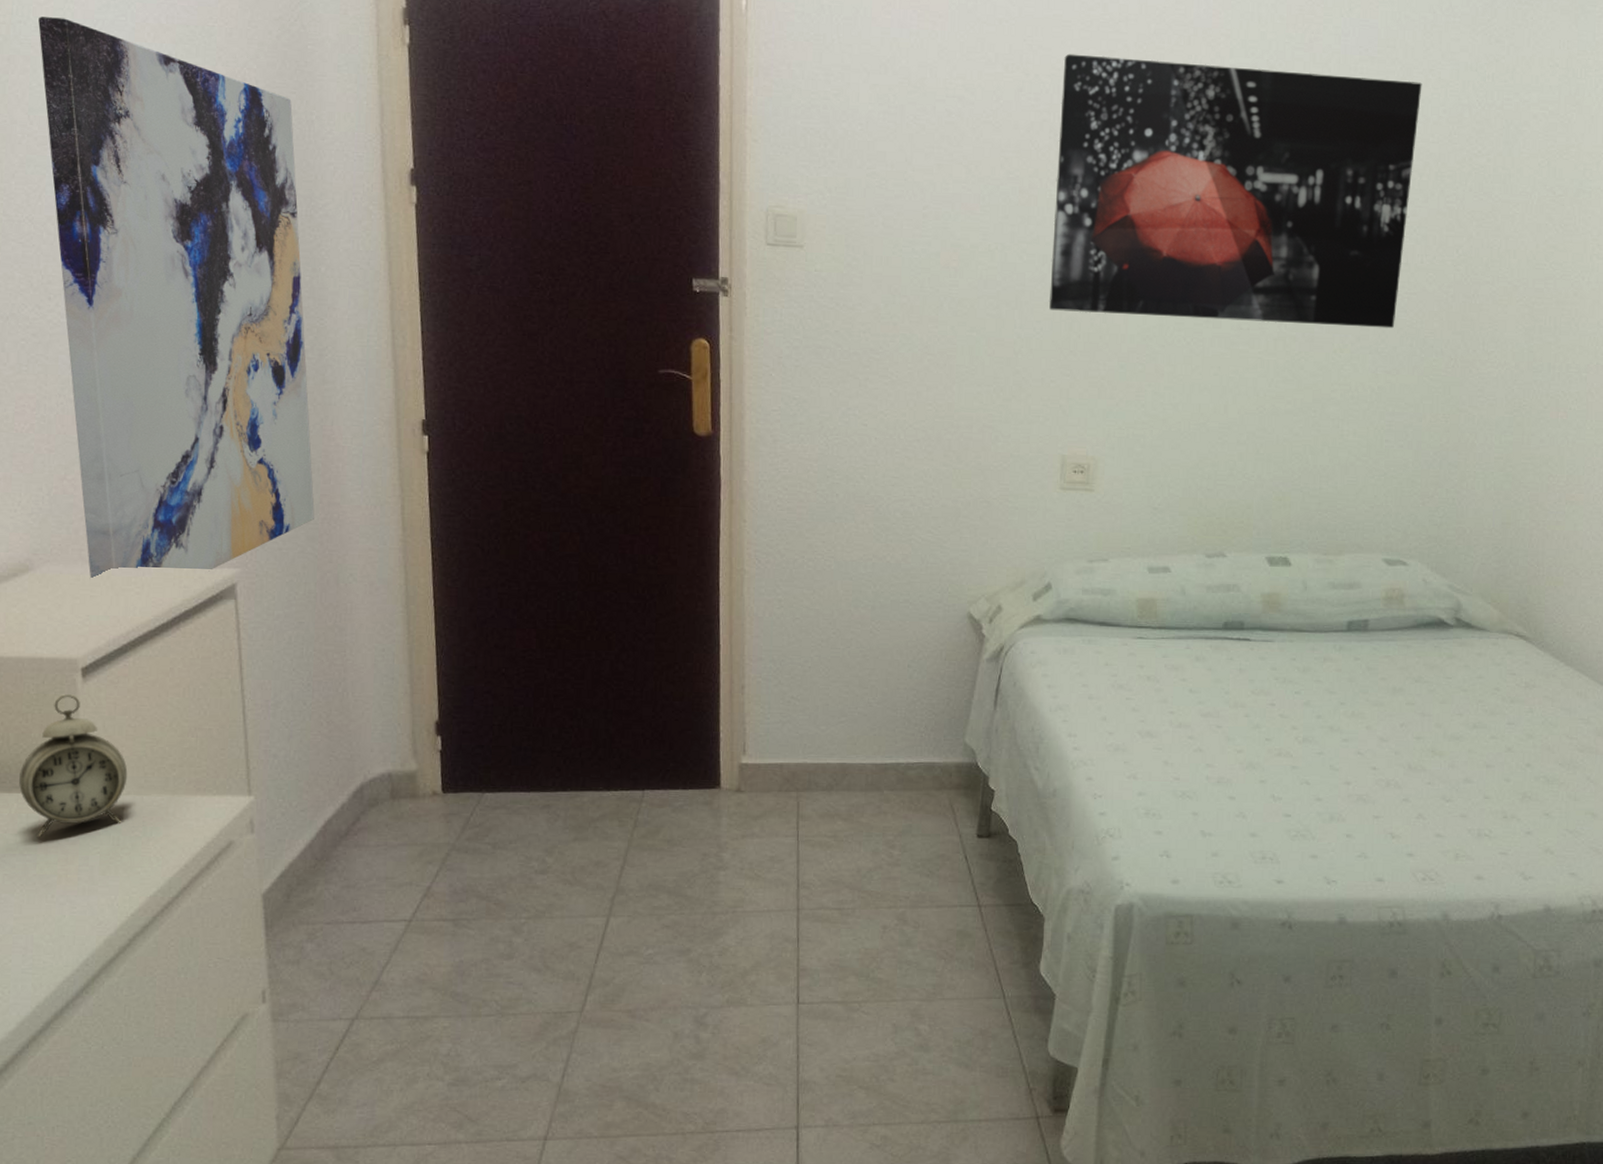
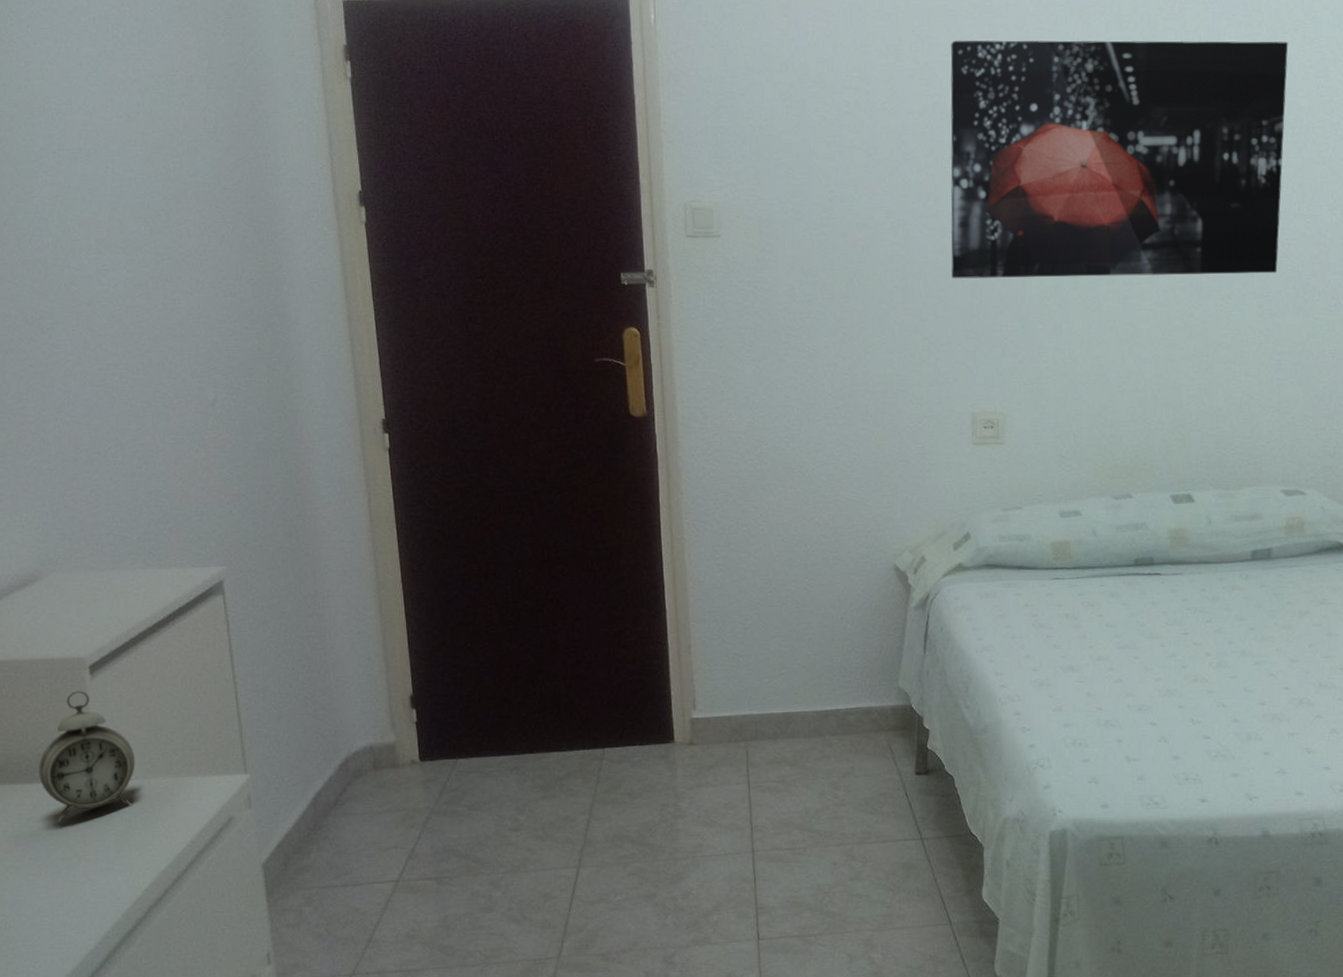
wall art: present [38,17,315,579] -> none [20,78,290,584]

